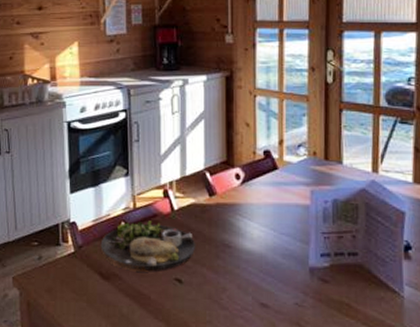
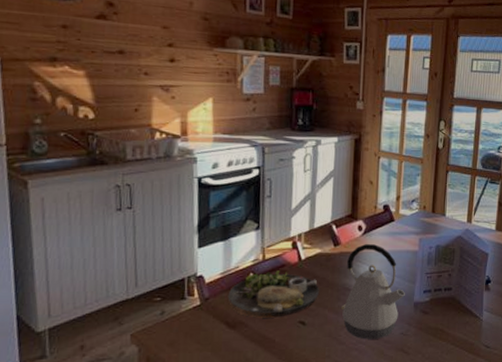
kettle: none [221,194,298,308] -> present [341,243,406,340]

